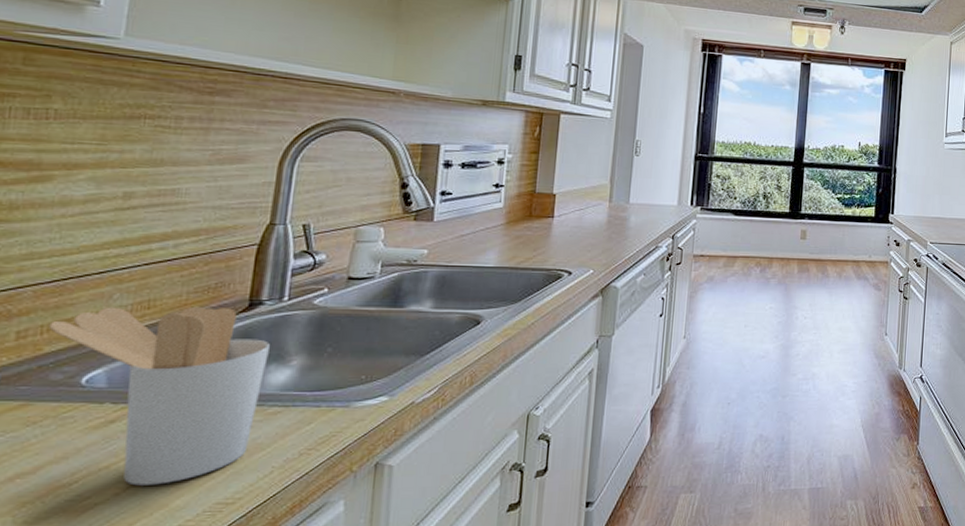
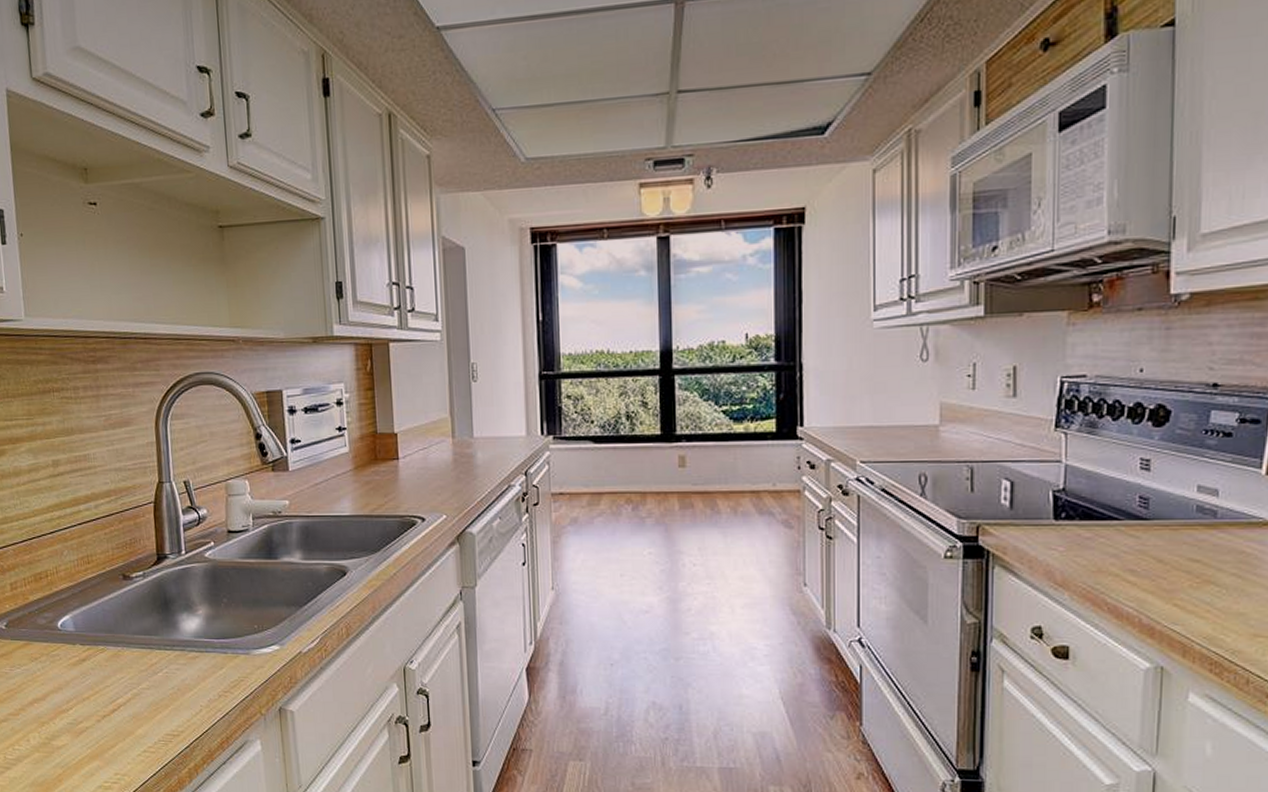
utensil holder: present [48,306,270,486] -> none [28,561,180,715]

